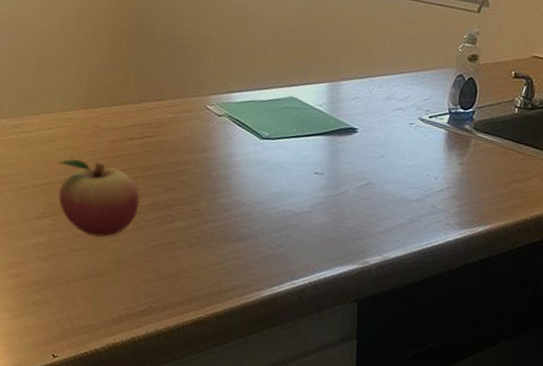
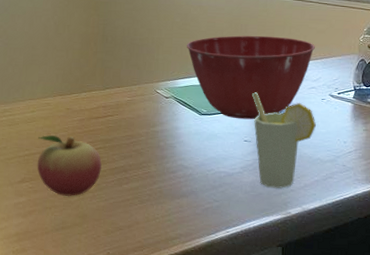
mixing bowl: none [244,38,403,147] -> present [187,35,315,120]
cup: none [324,112,403,233] -> present [251,92,317,188]

